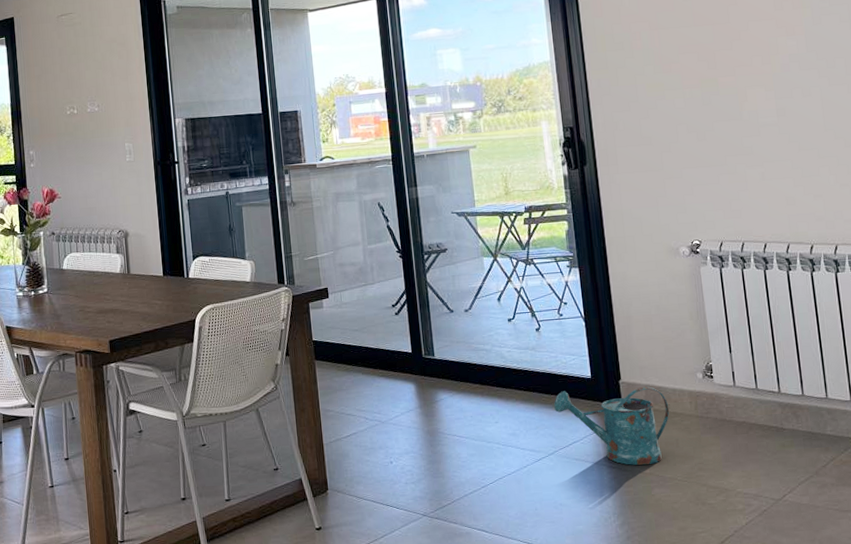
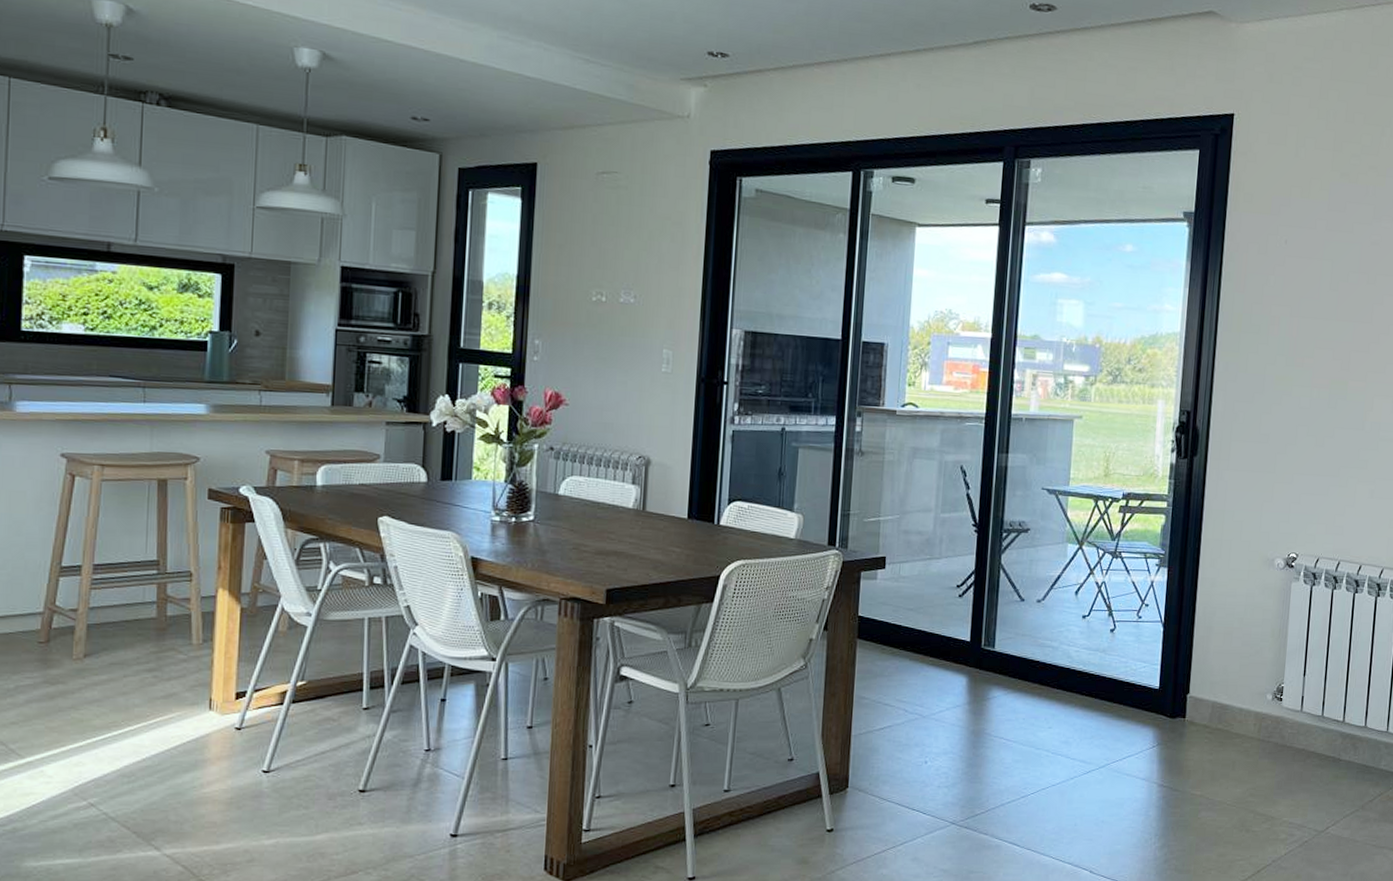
watering can: present [554,386,670,466] -> none [1115,700,1233,787]

